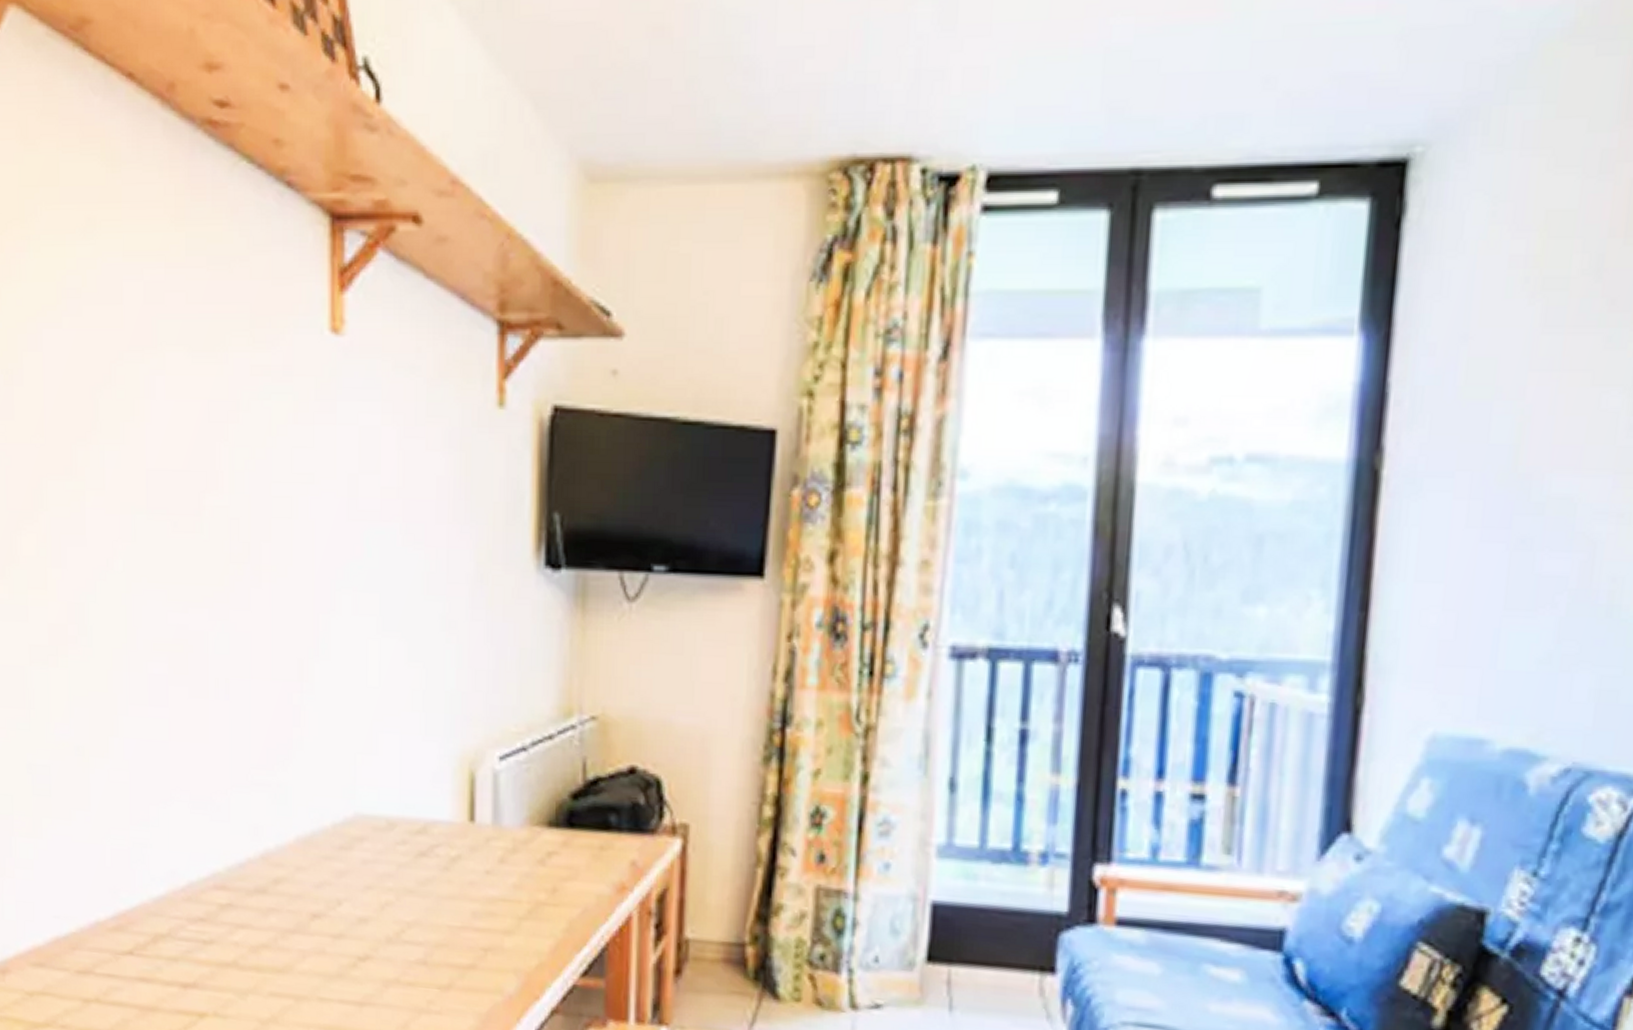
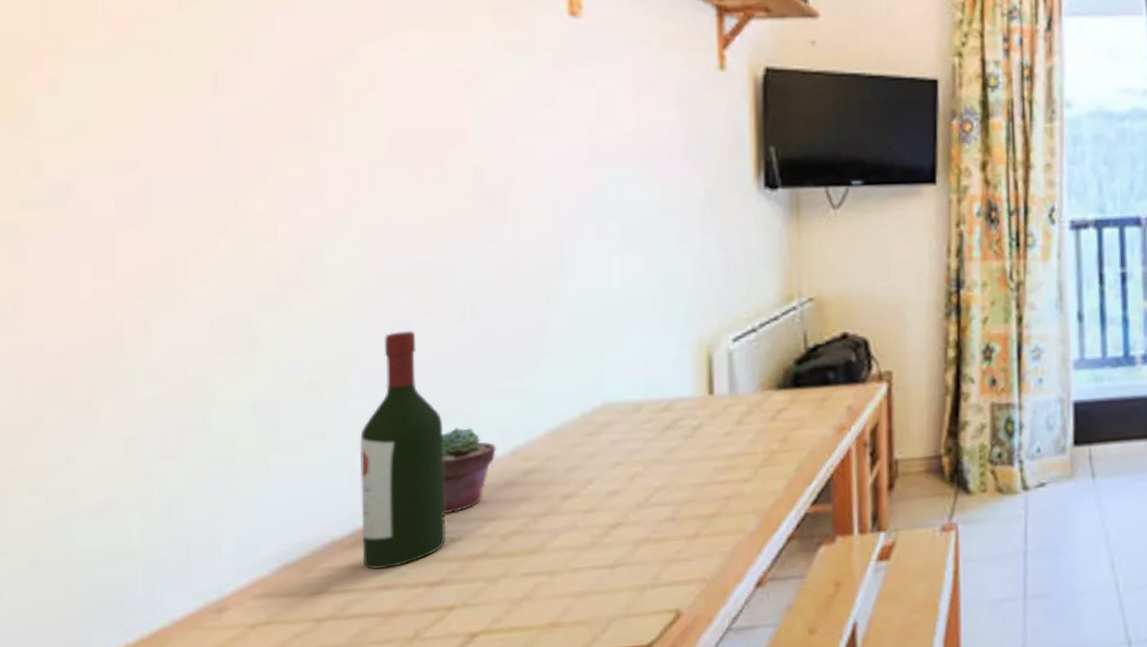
wine bottle: none [120,703,199,961] -> present [359,331,447,570]
potted succulent: none [195,818,247,912] -> present [441,427,496,513]

